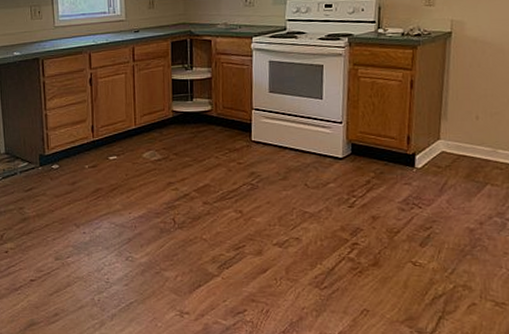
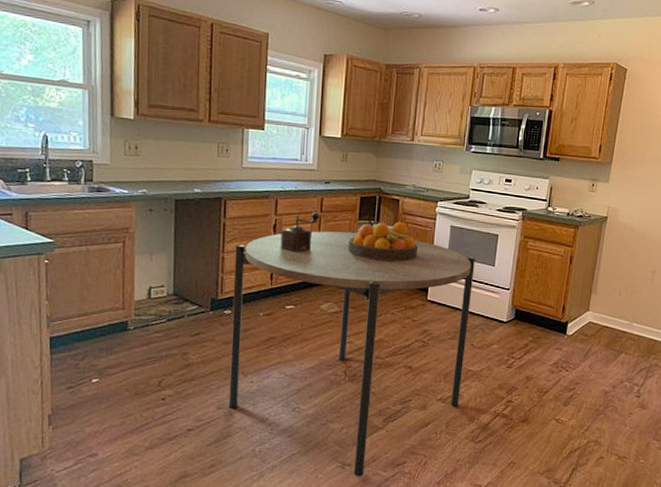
dining table: none [56,77,300,326] -> present [228,231,475,477]
pepper mill: none [97,62,133,104] -> present [280,212,320,252]
fruit bowl: none [163,63,237,104] -> present [348,222,419,261]

